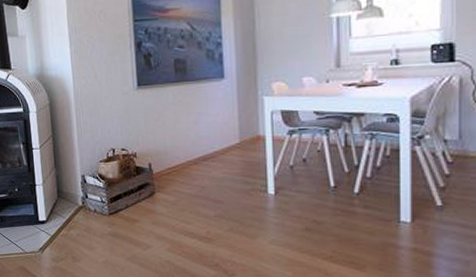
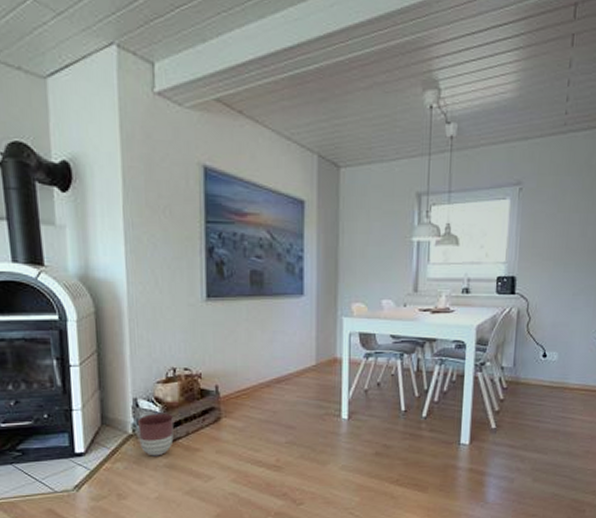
planter: none [85,187,116,225] -> present [137,413,175,456]

